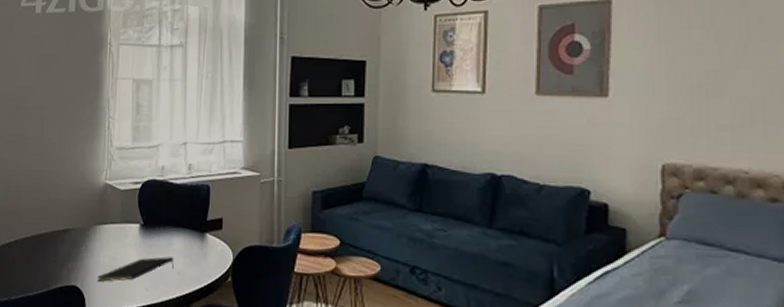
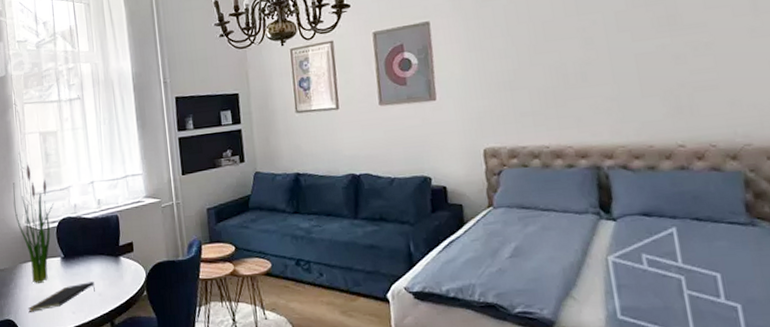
plant: none [95,111,140,250] -> present [13,162,54,283]

